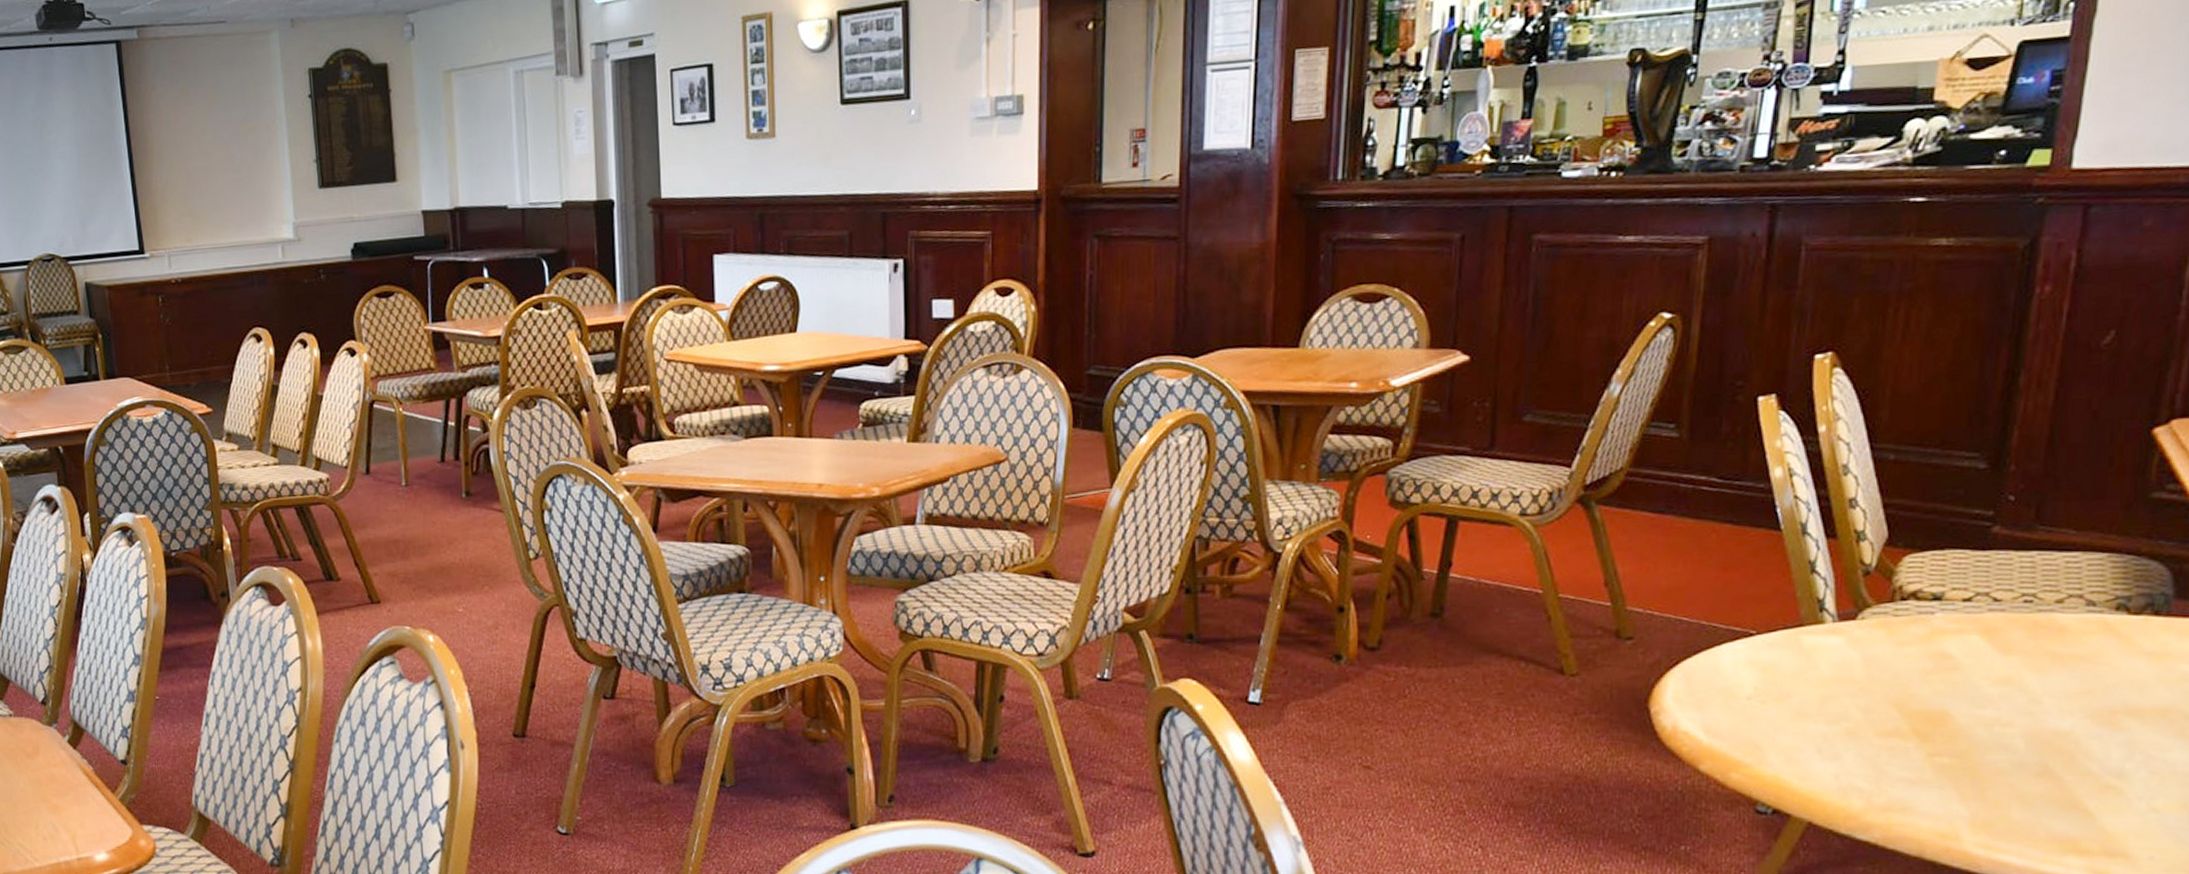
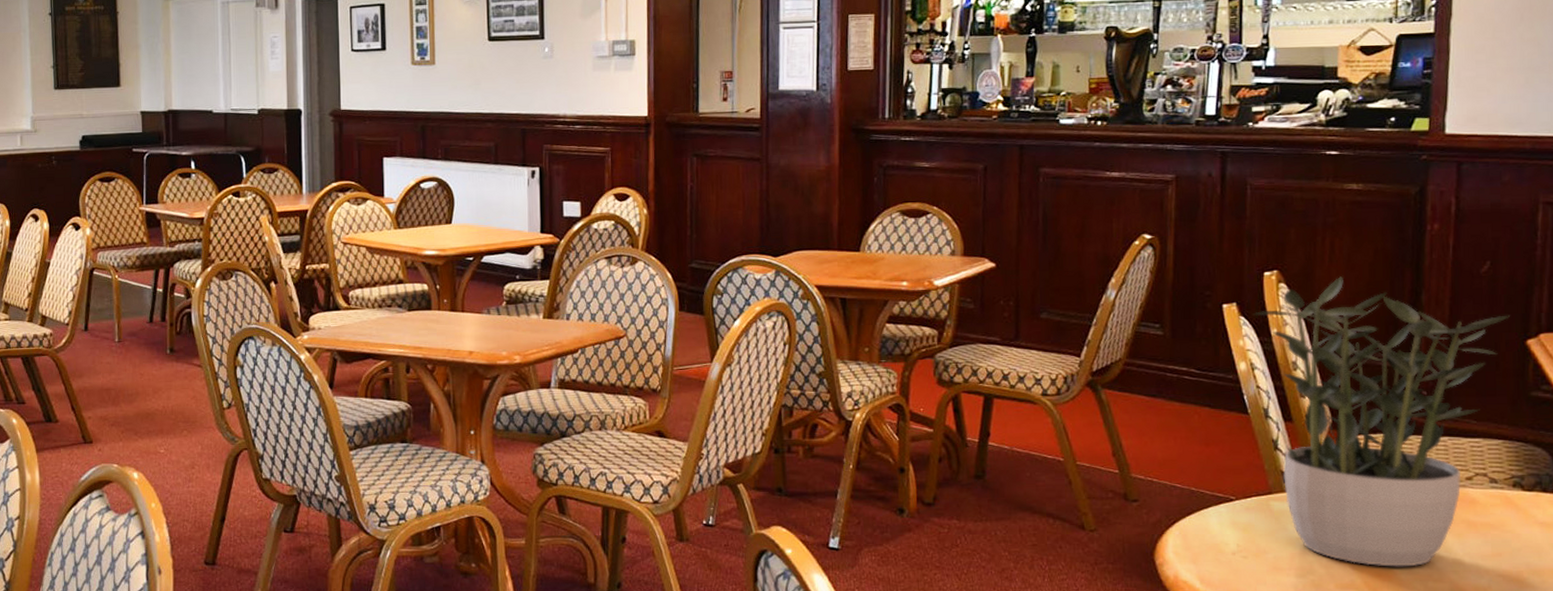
potted plant: none [1795,357,2134,710] -> present [1252,276,1510,567]

